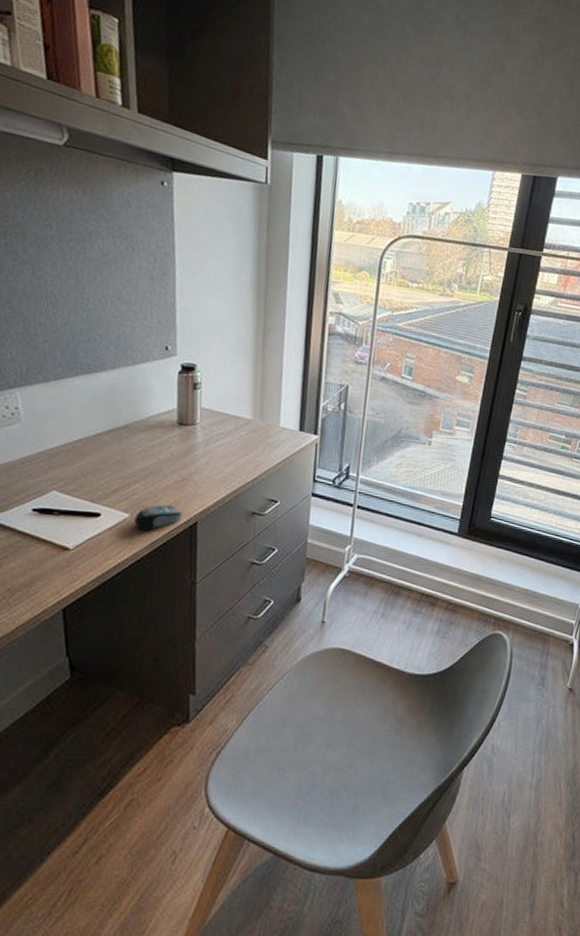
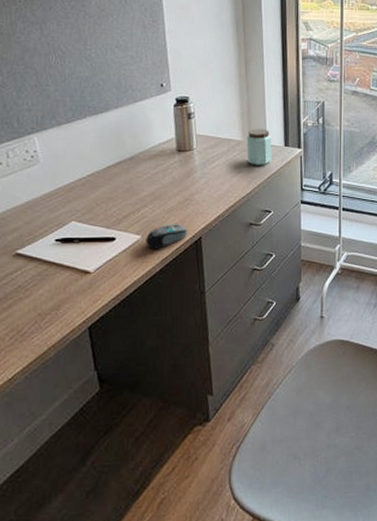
peanut butter: none [256,407,285,450] -> present [247,128,272,165]

